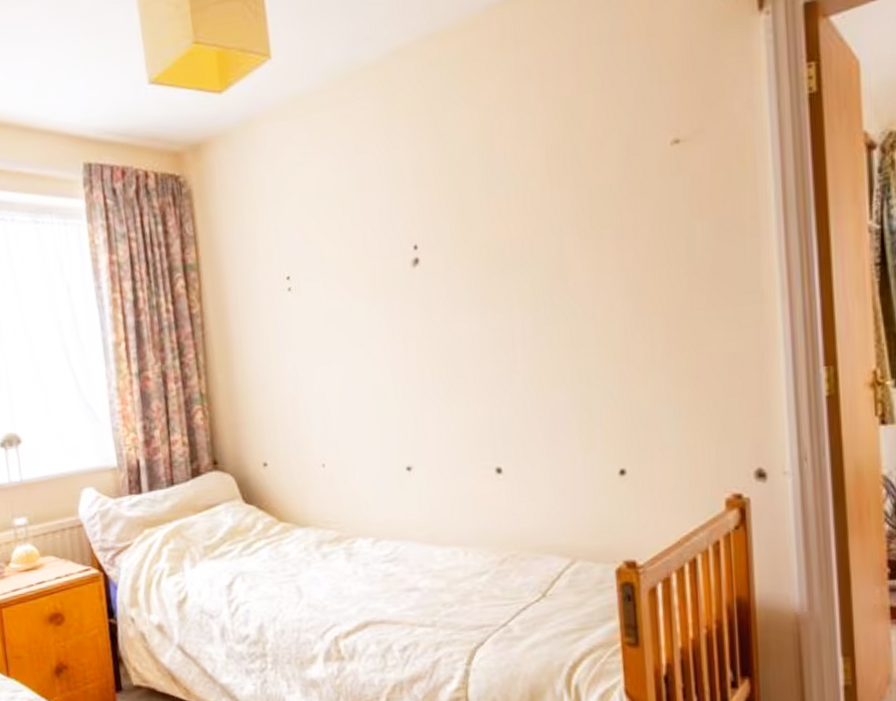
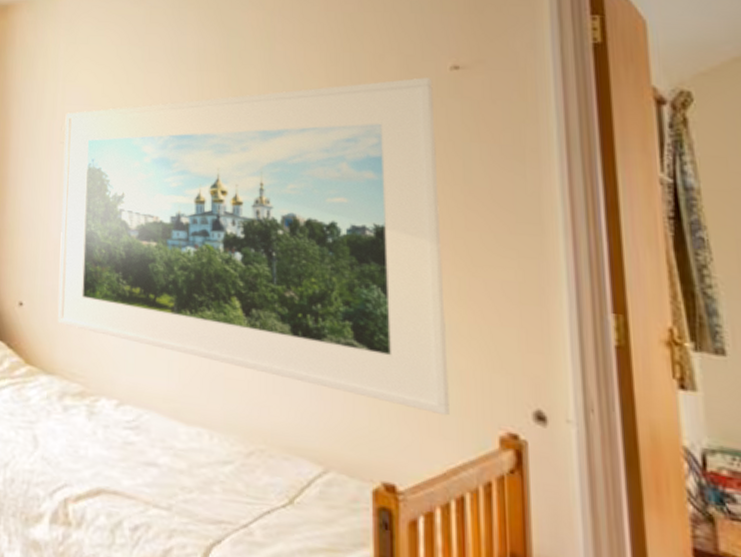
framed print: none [282,157,681,491] -> present [57,77,449,416]

